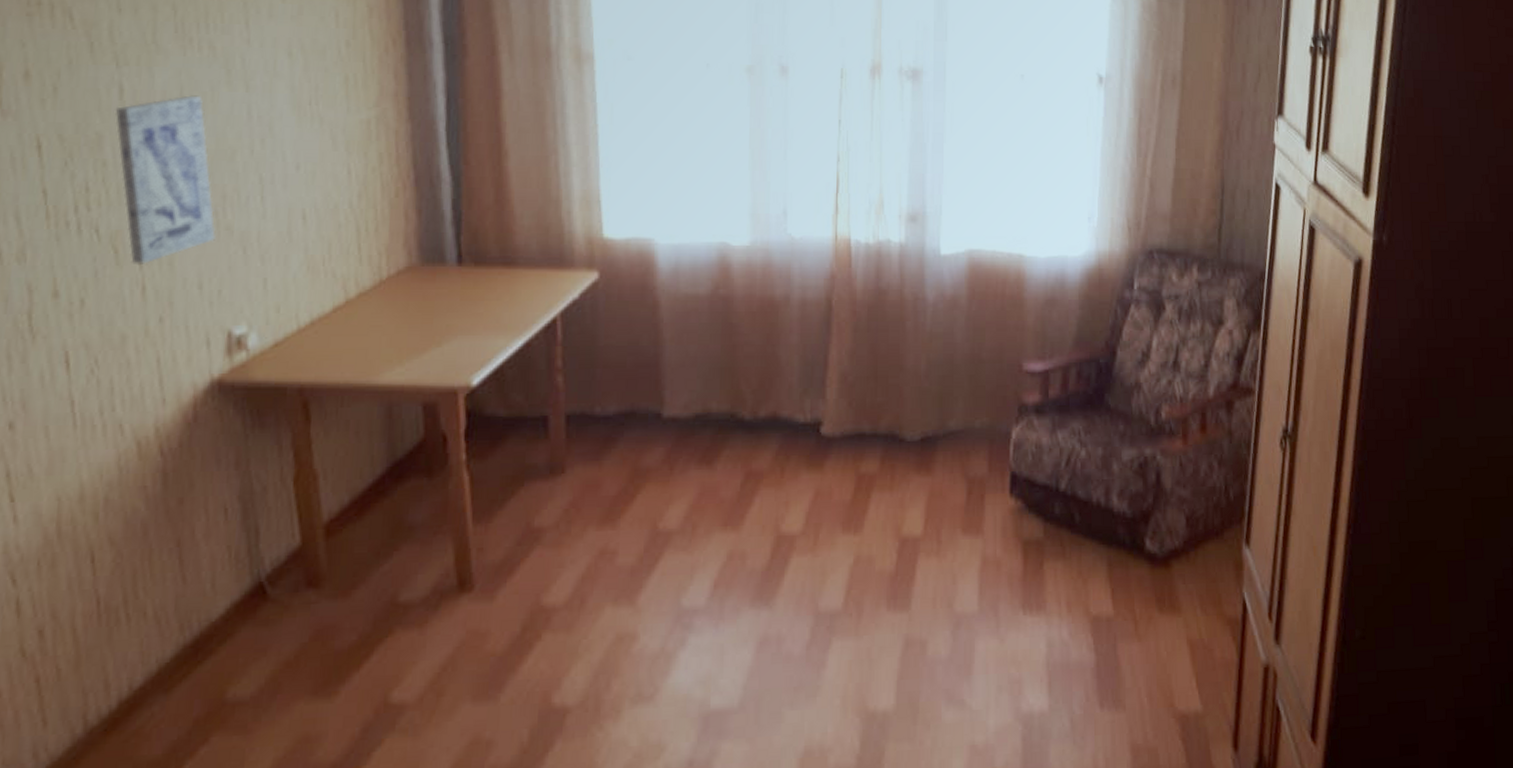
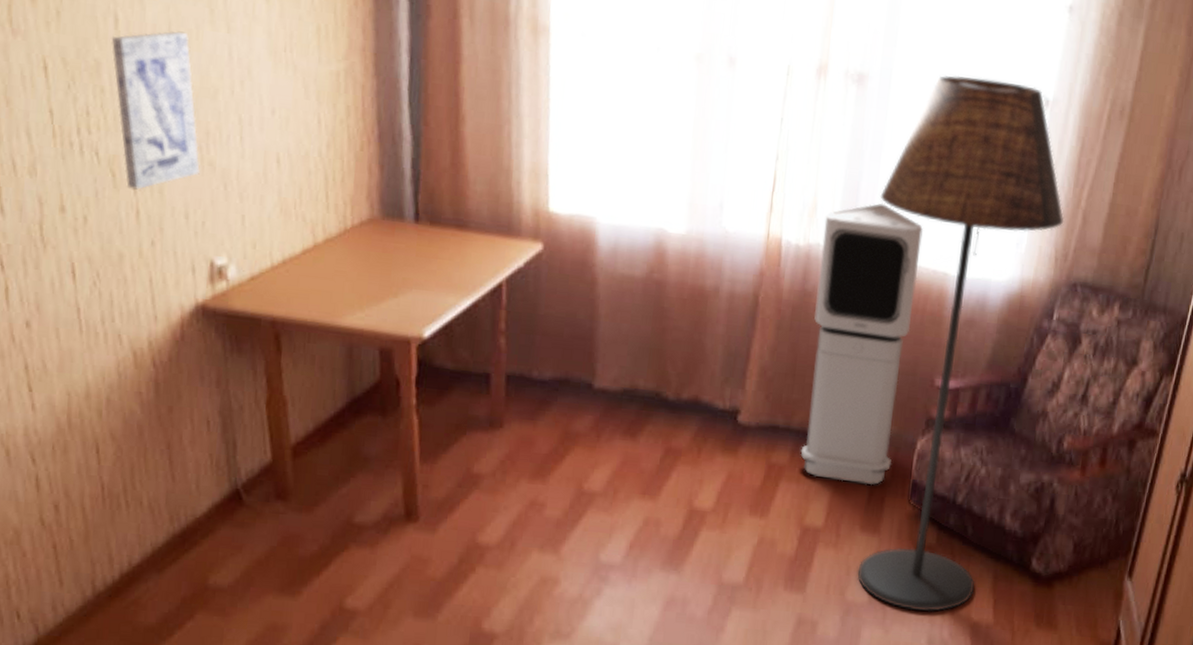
air purifier: none [890,192,994,484] -> present [800,203,924,486]
floor lamp: none [946,62,1132,614] -> present [857,75,1065,612]

